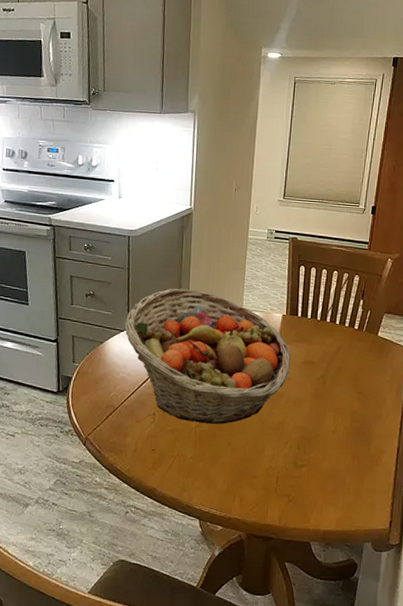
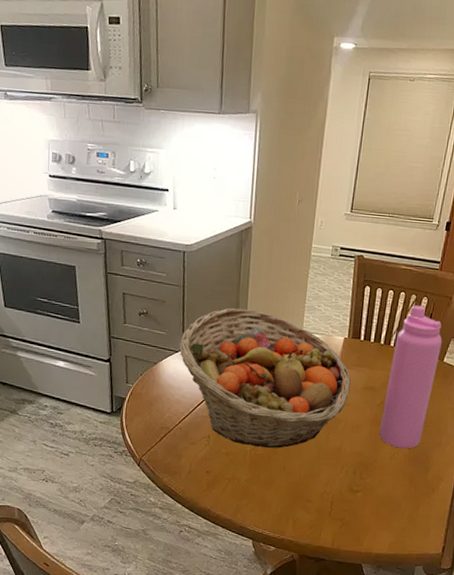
water bottle: none [320,282,375,422] -> present [379,305,442,449]

